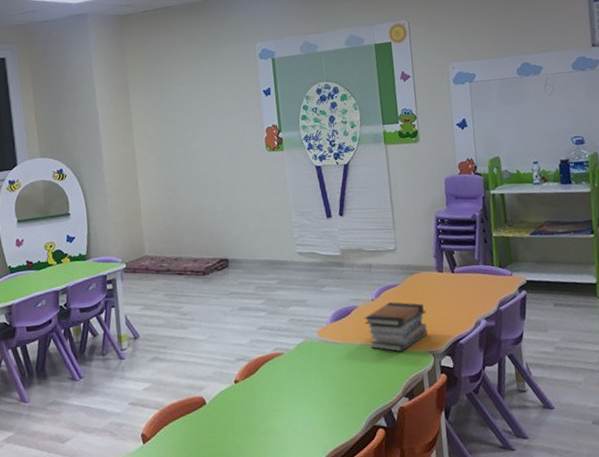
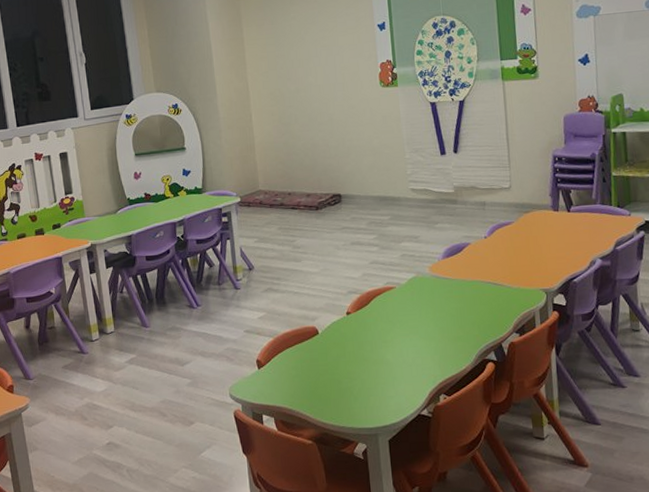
book stack: present [364,302,428,352] -> none [476,239,541,289]

